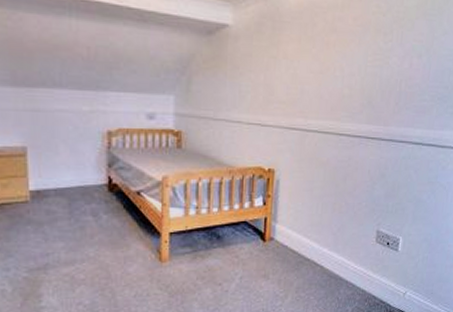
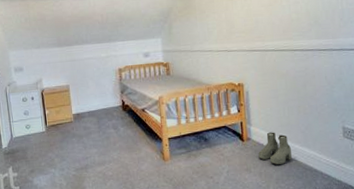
boots: none [280,232,318,271] -> present [258,132,292,165]

